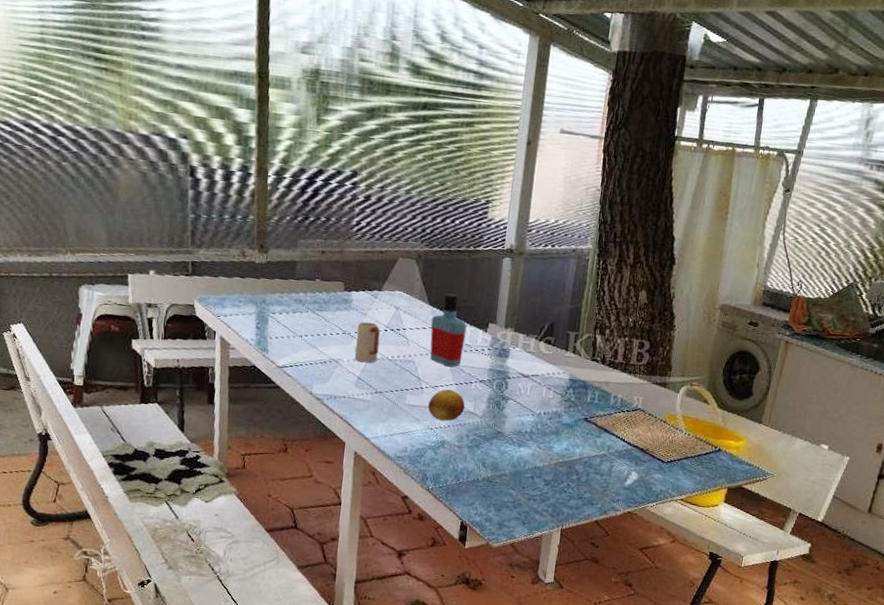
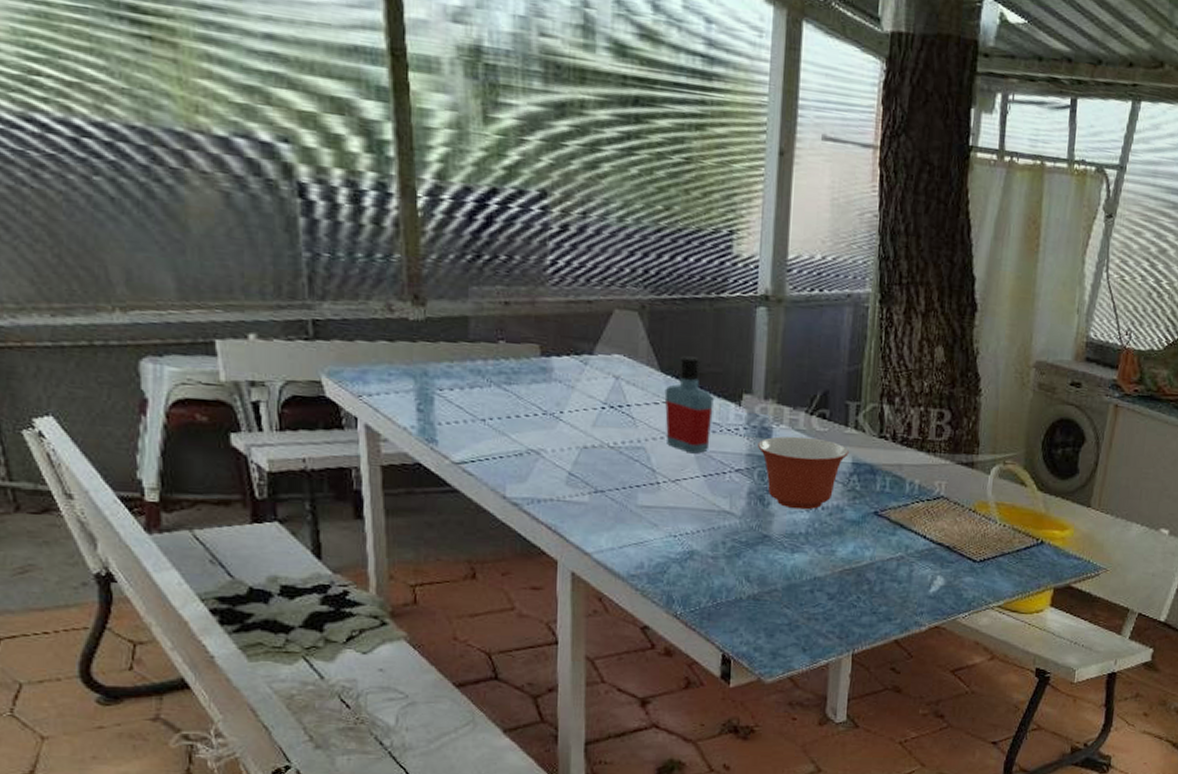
mug: present [354,321,381,363] -> none [561,397,596,453]
fruit: present [428,389,465,421] -> none [668,483,718,525]
mixing bowl: none [498,356,567,414] -> present [758,436,849,510]

